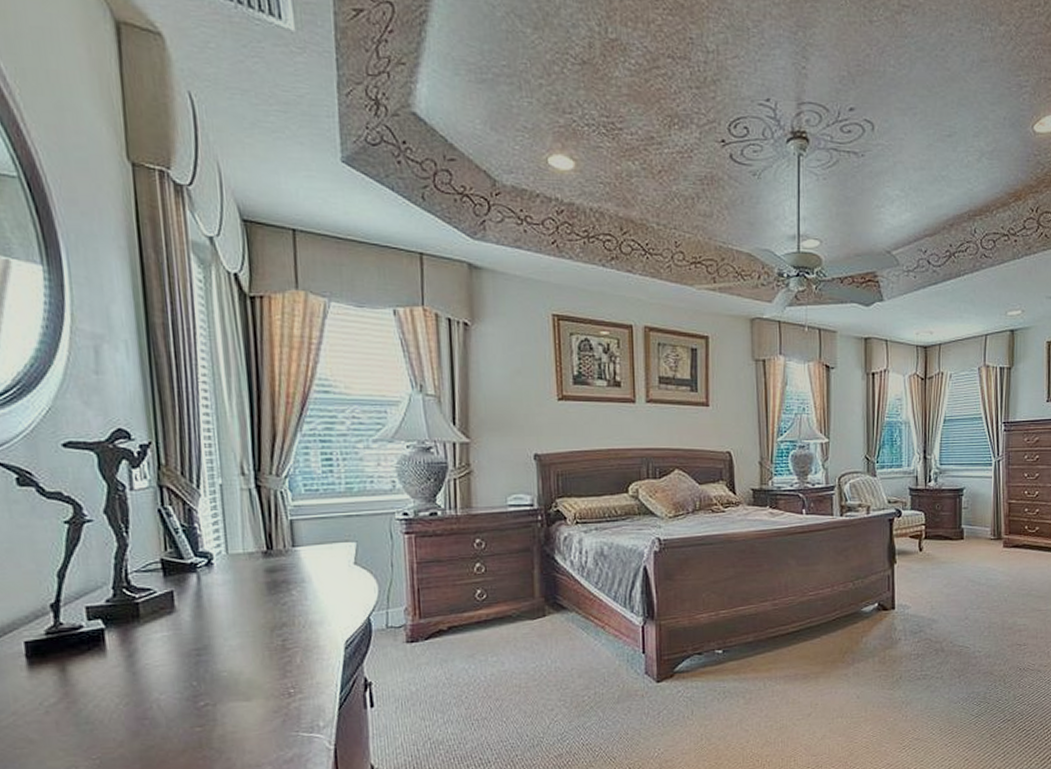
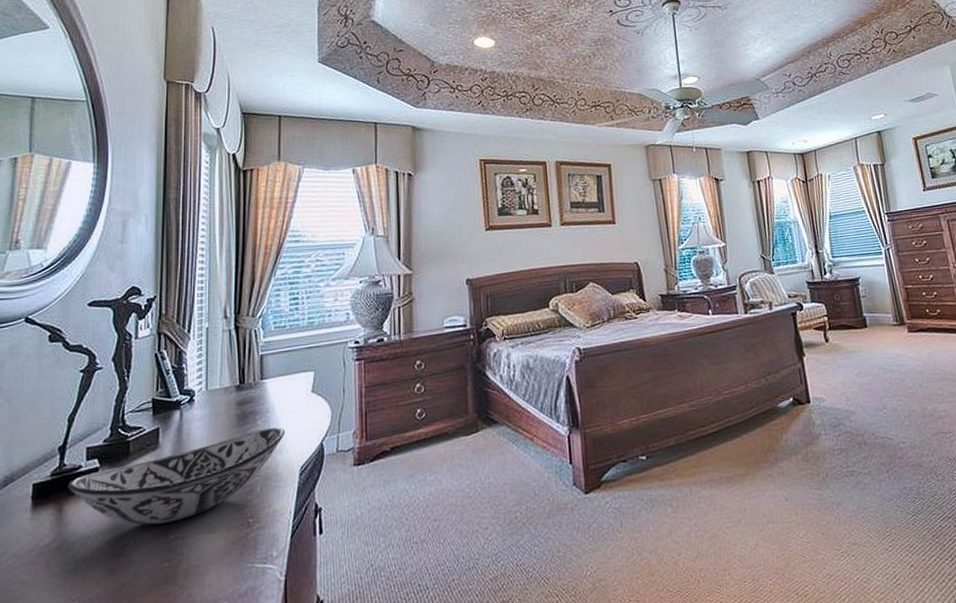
decorative bowl: none [68,599,325,690] -> present [68,427,284,526]

